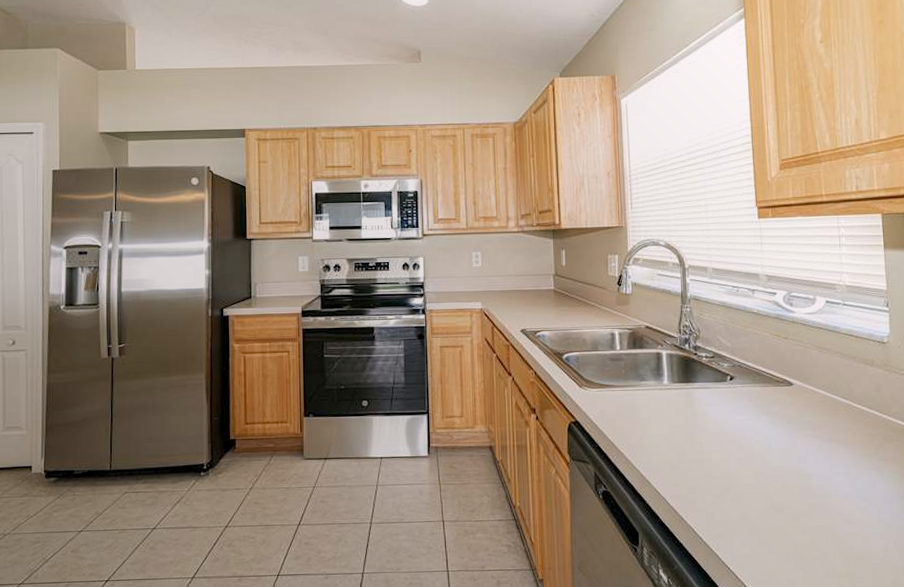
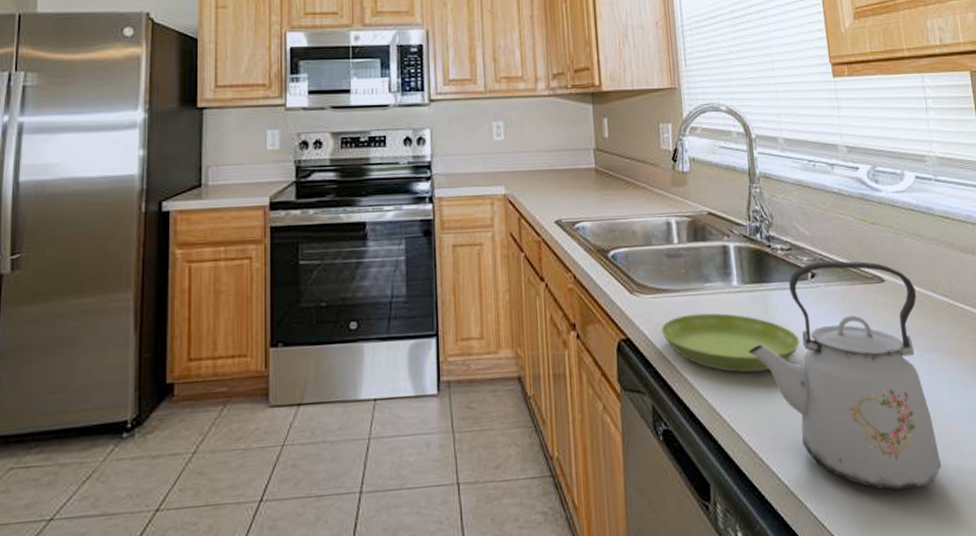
saucer: none [604,404,717,451] -> present [661,313,800,373]
kettle: none [674,367,831,546] -> present [748,260,941,491]

